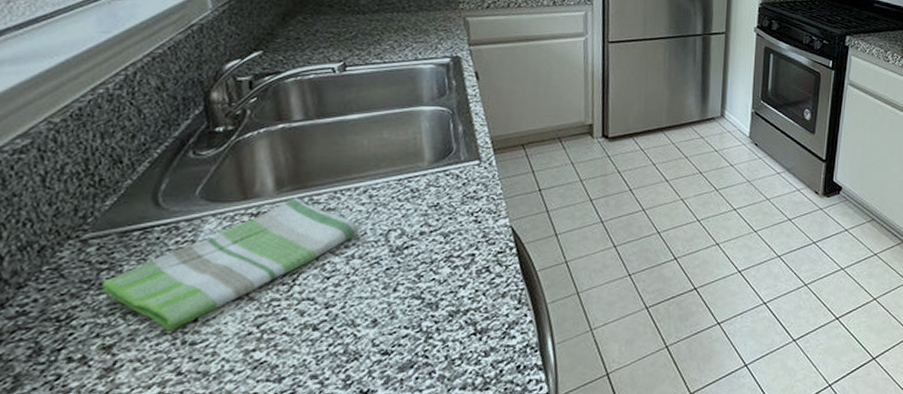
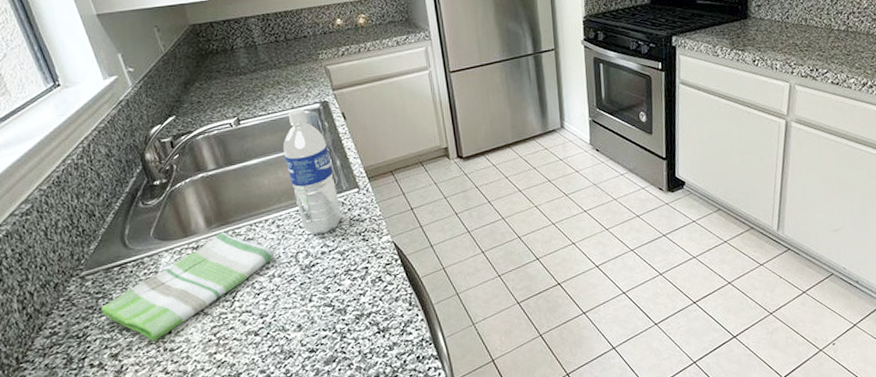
water bottle: none [394,61,454,210] -> present [282,108,342,235]

